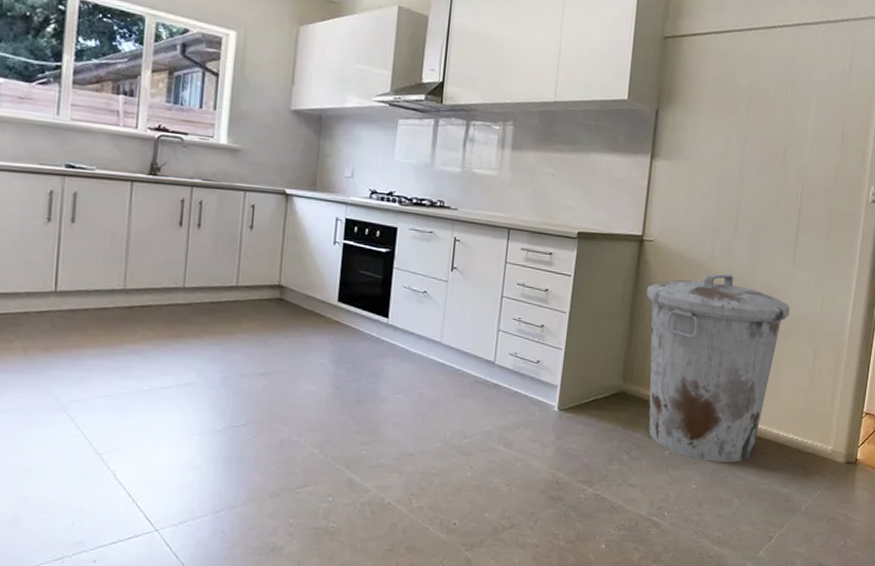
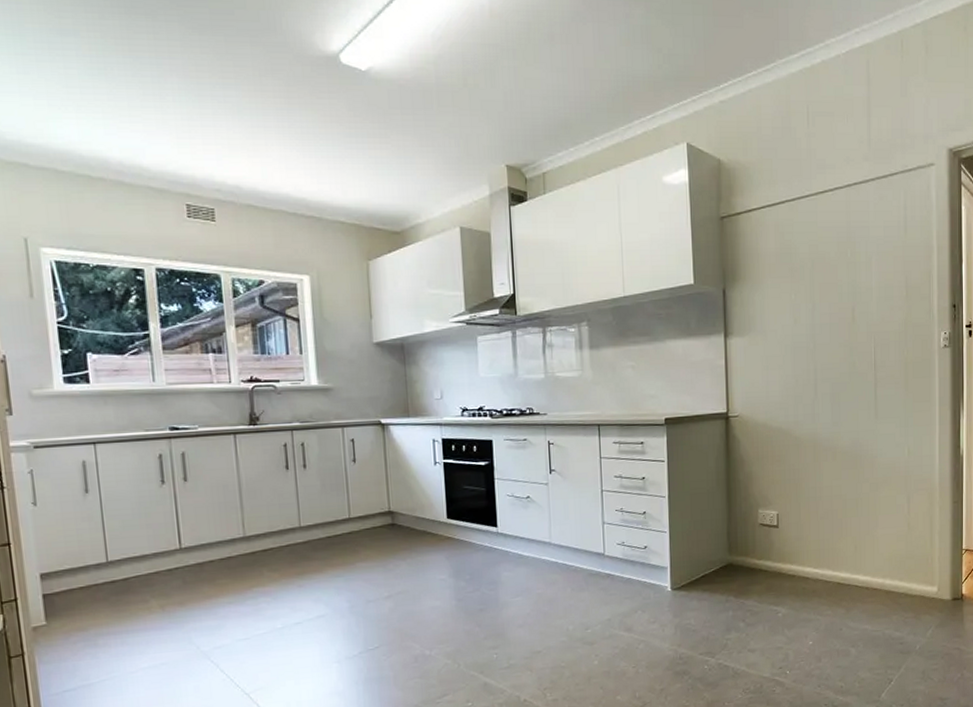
trash can: present [646,273,790,463] -> none [739,437,879,618]

